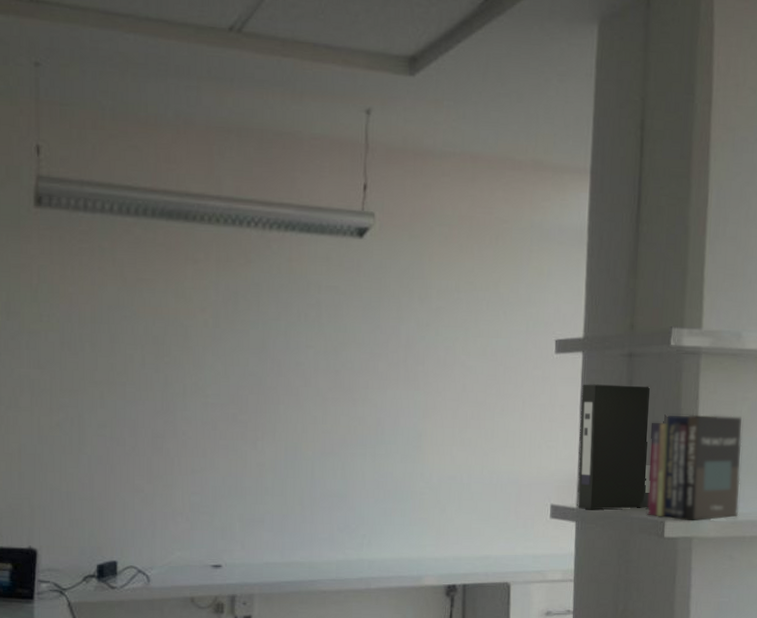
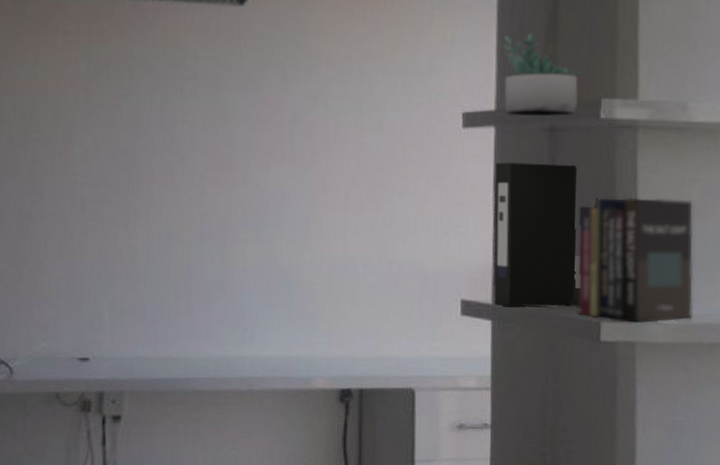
succulent plant: none [591,266,658,344] -> present [503,29,584,116]

